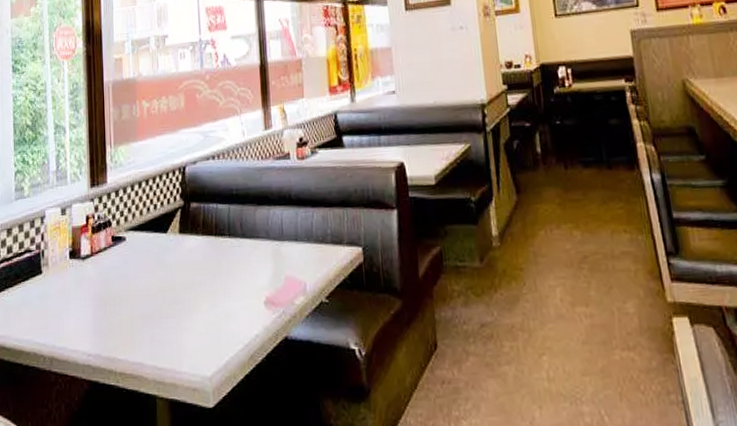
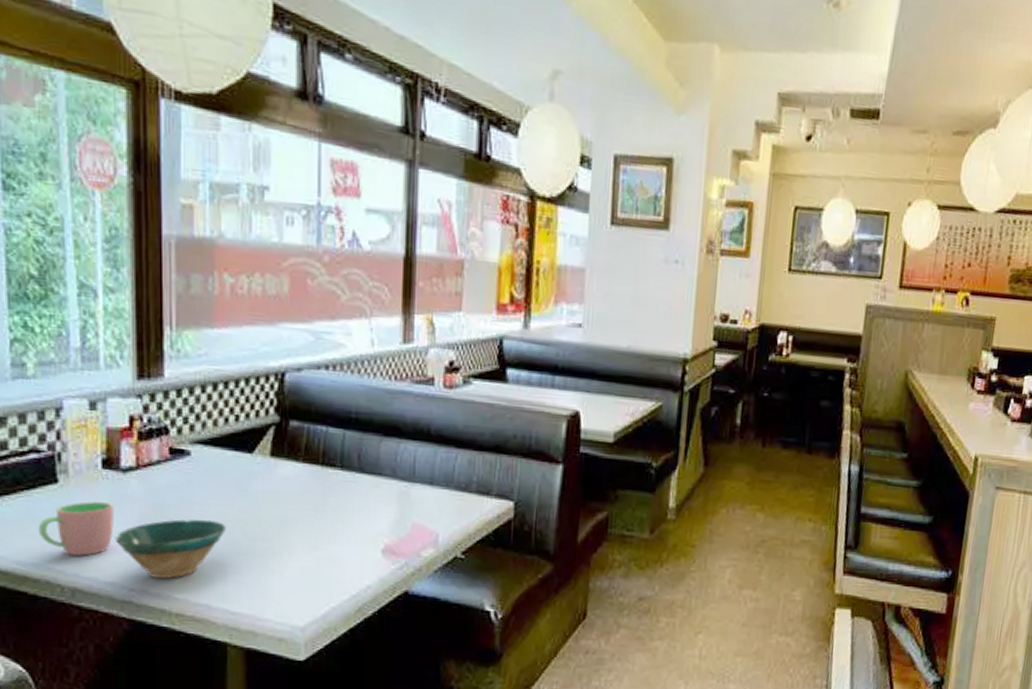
cup: none [29,285,77,330] -> present [38,501,114,556]
bowl: none [77,290,152,343] -> present [114,519,226,579]

